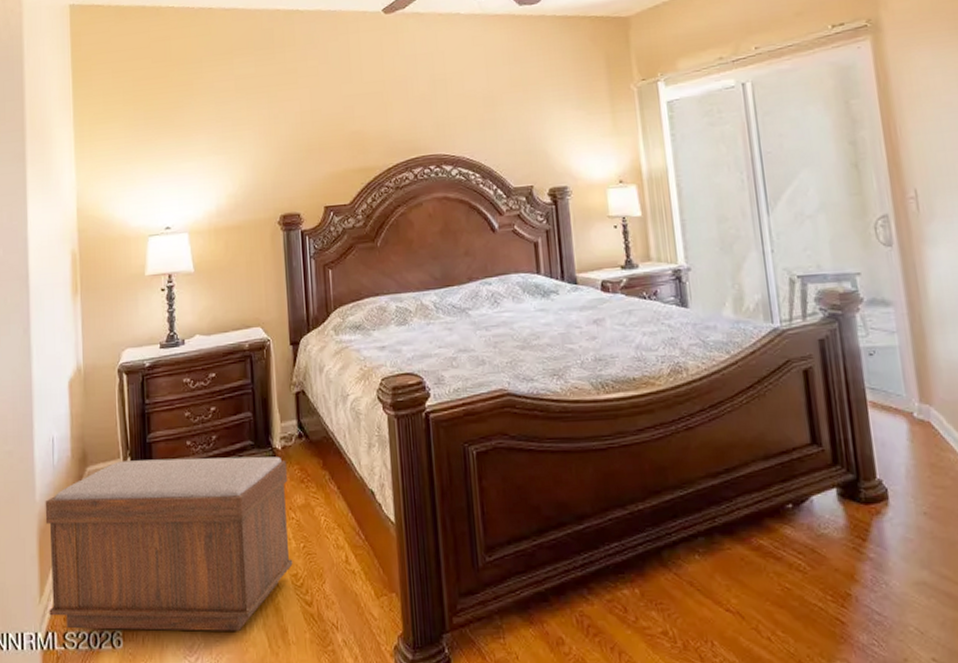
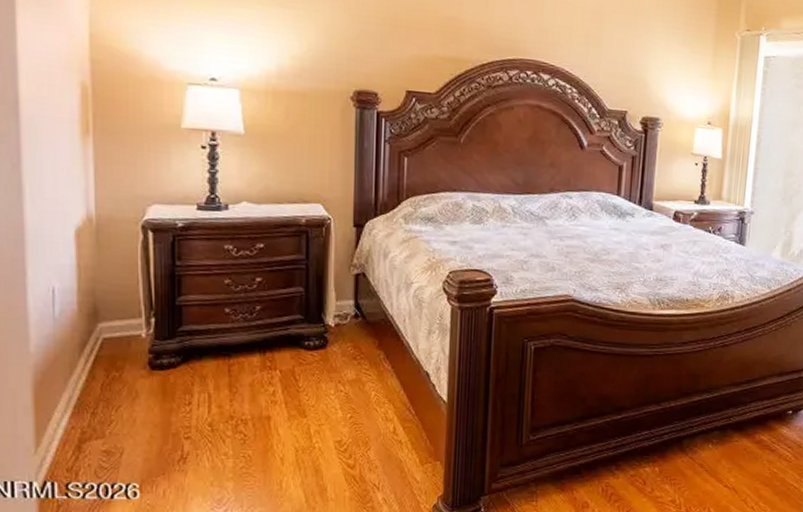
bench: present [45,456,293,631] -> none [42,320,340,487]

